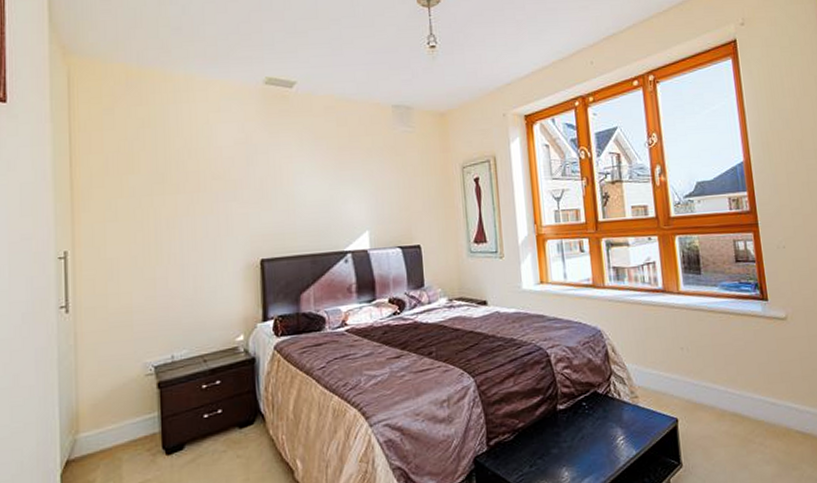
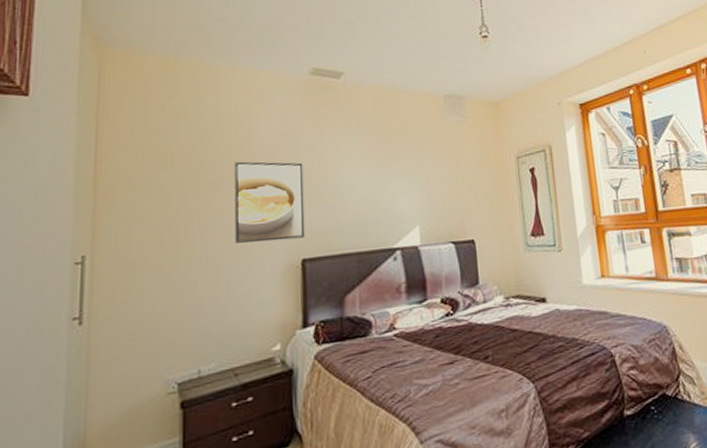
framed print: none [197,167,263,244] -> present [235,161,305,243]

